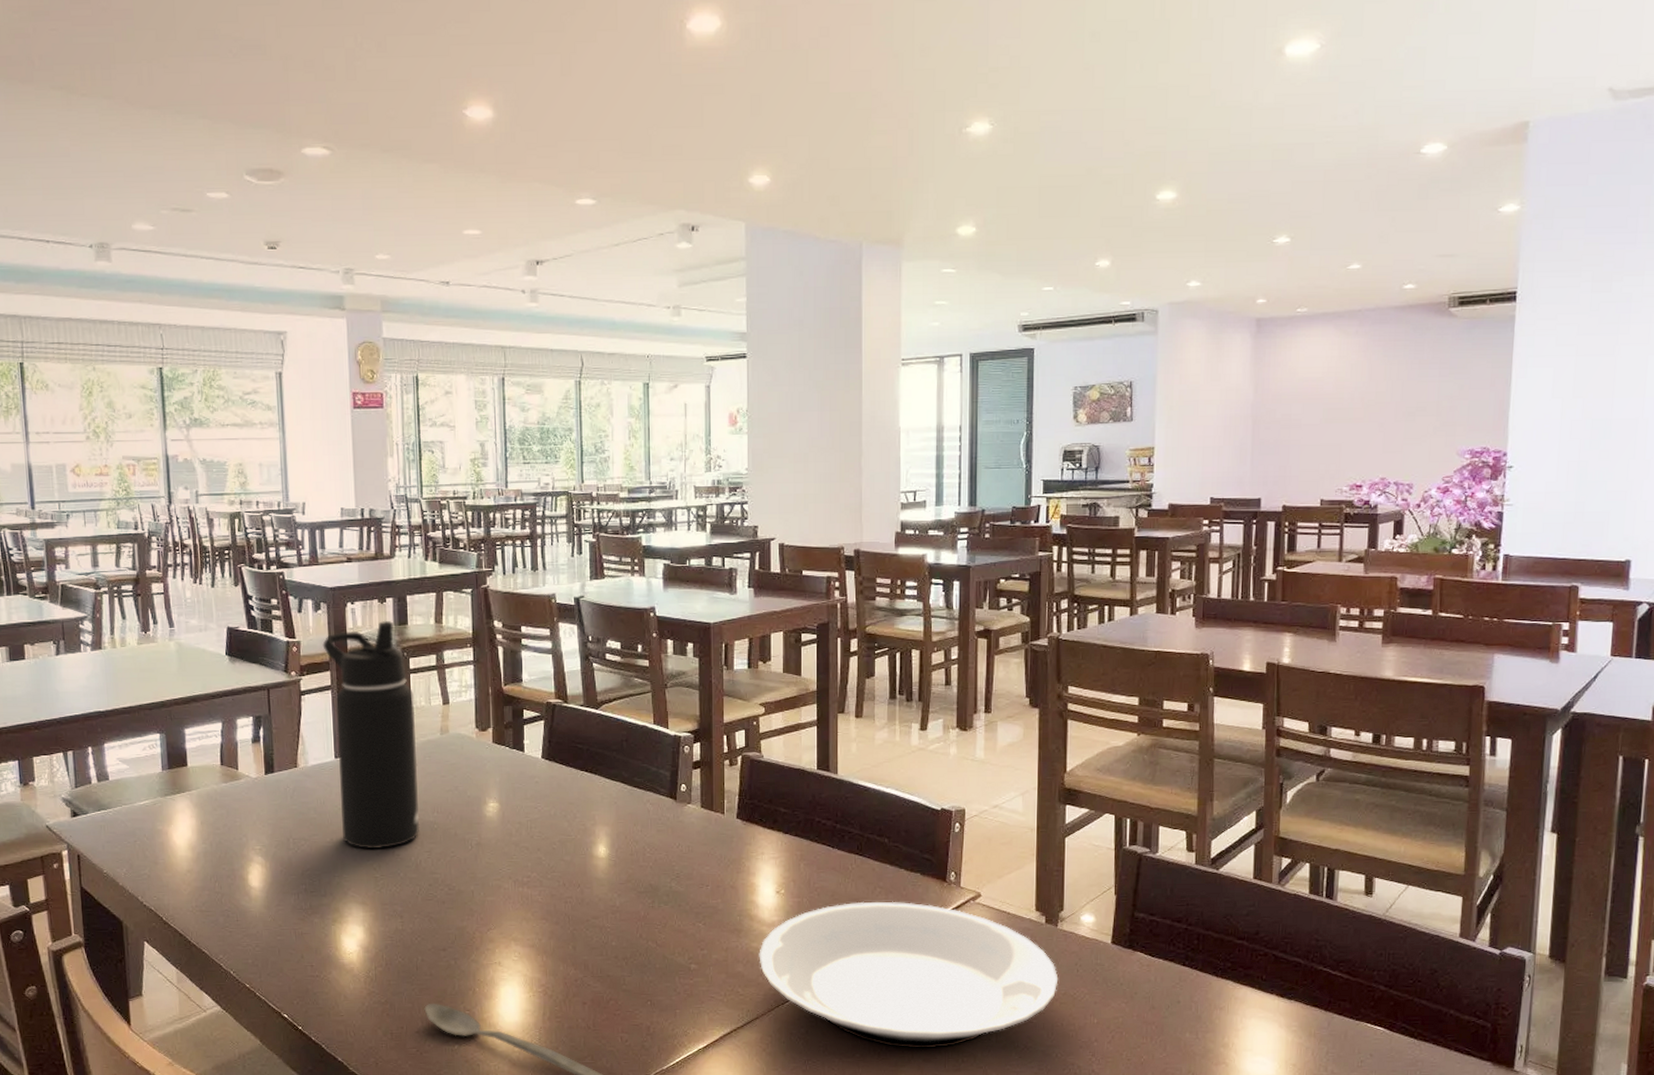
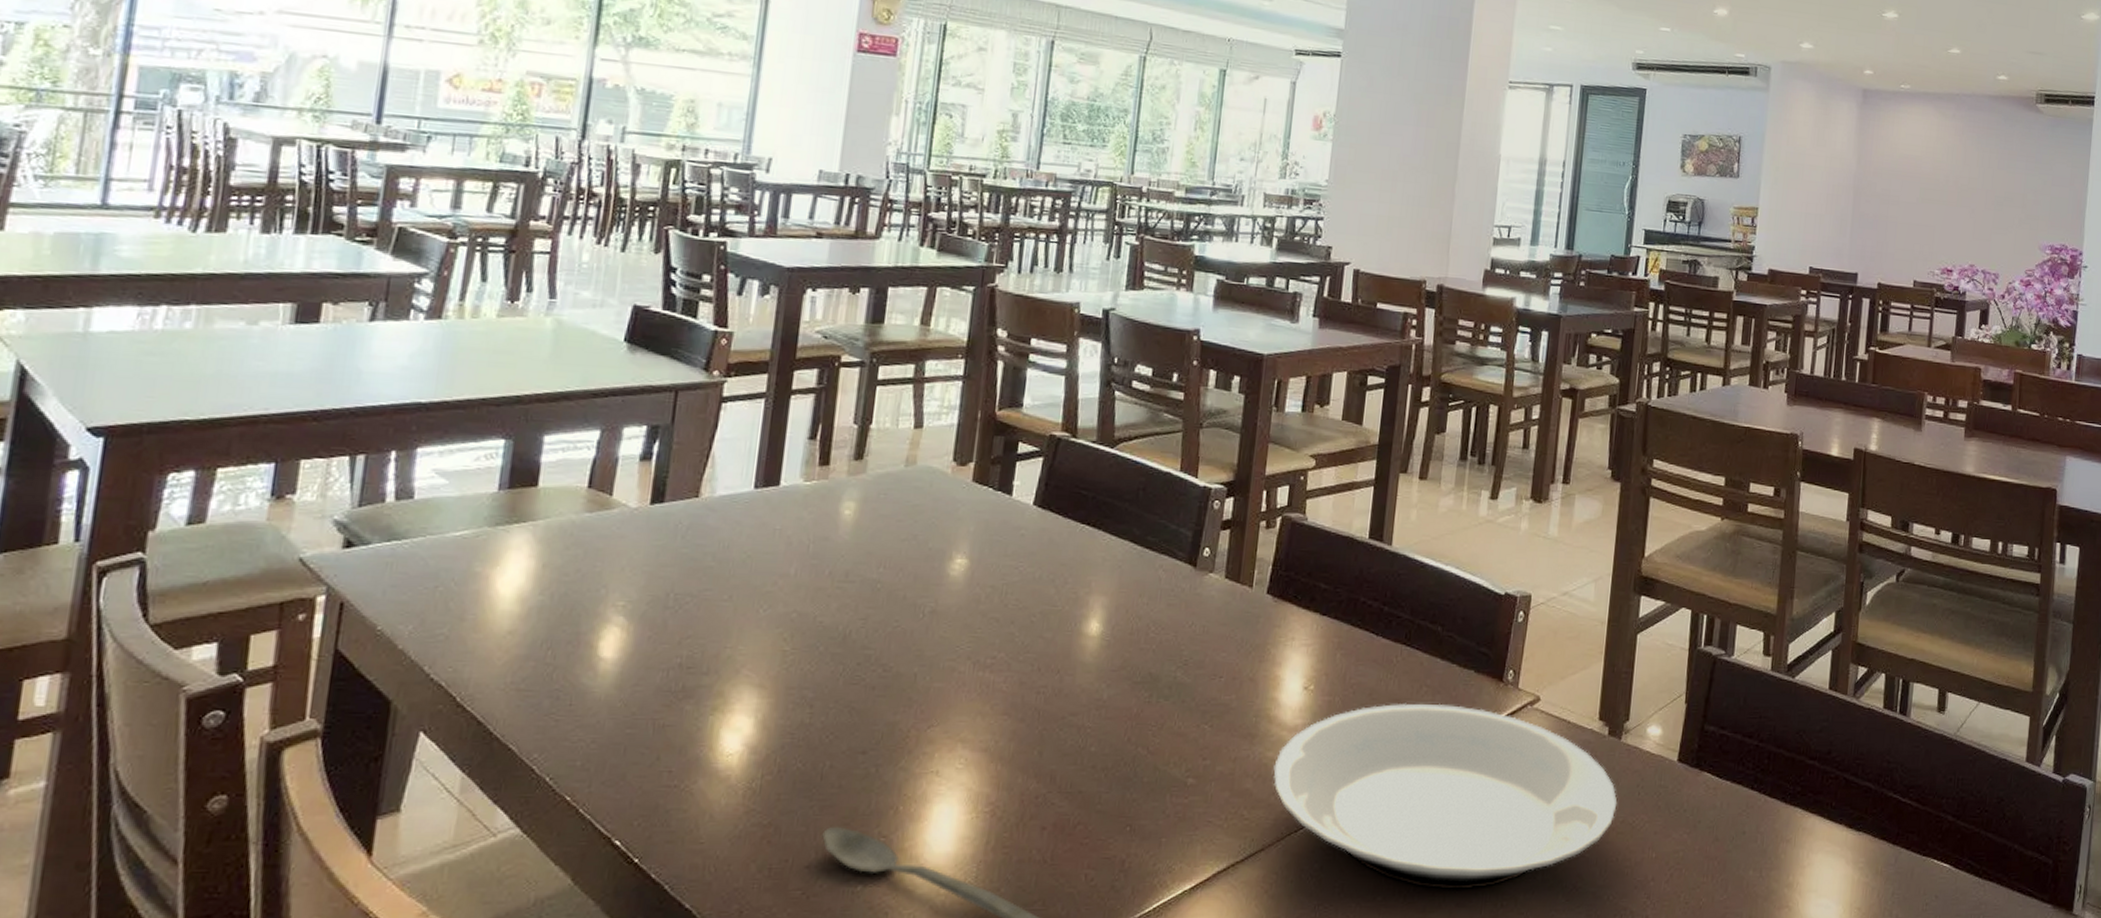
water bottle: present [322,620,420,850] -> none [745,315,877,613]

